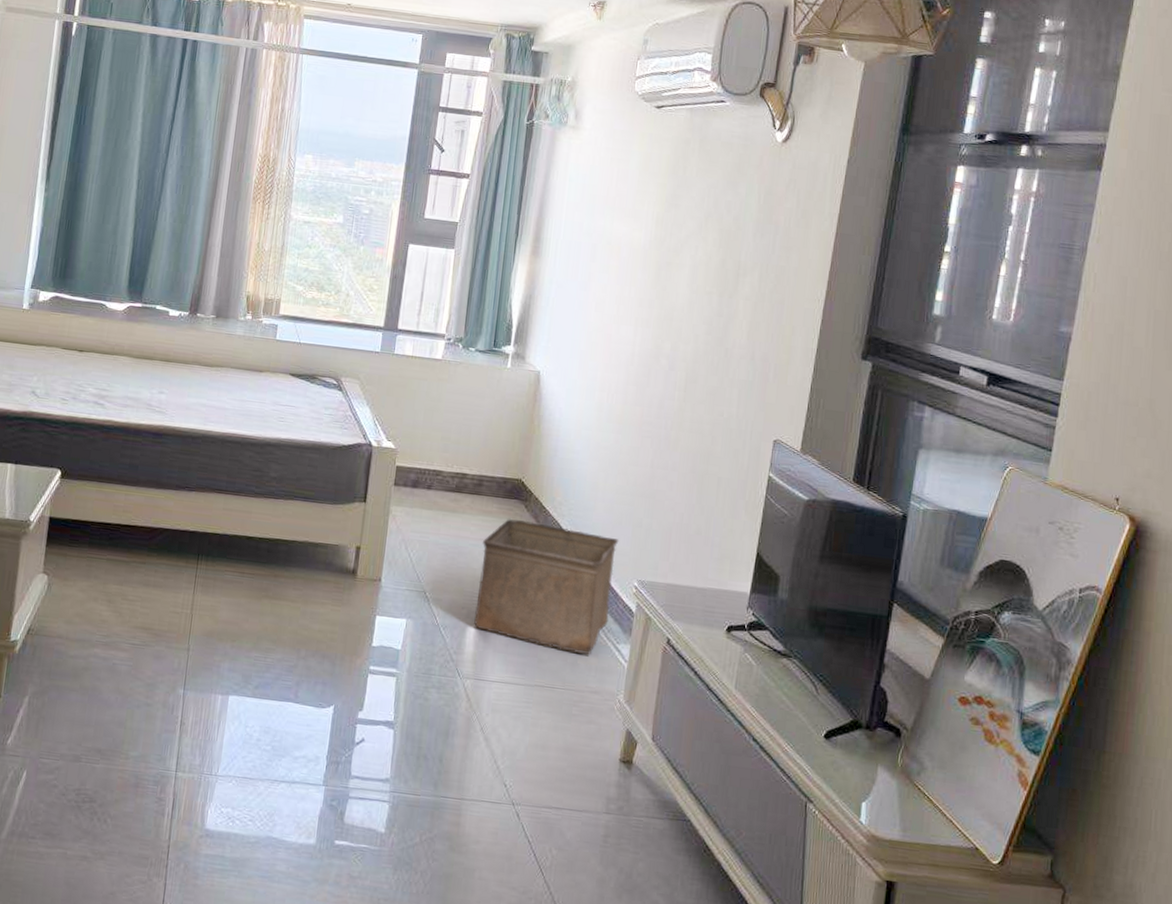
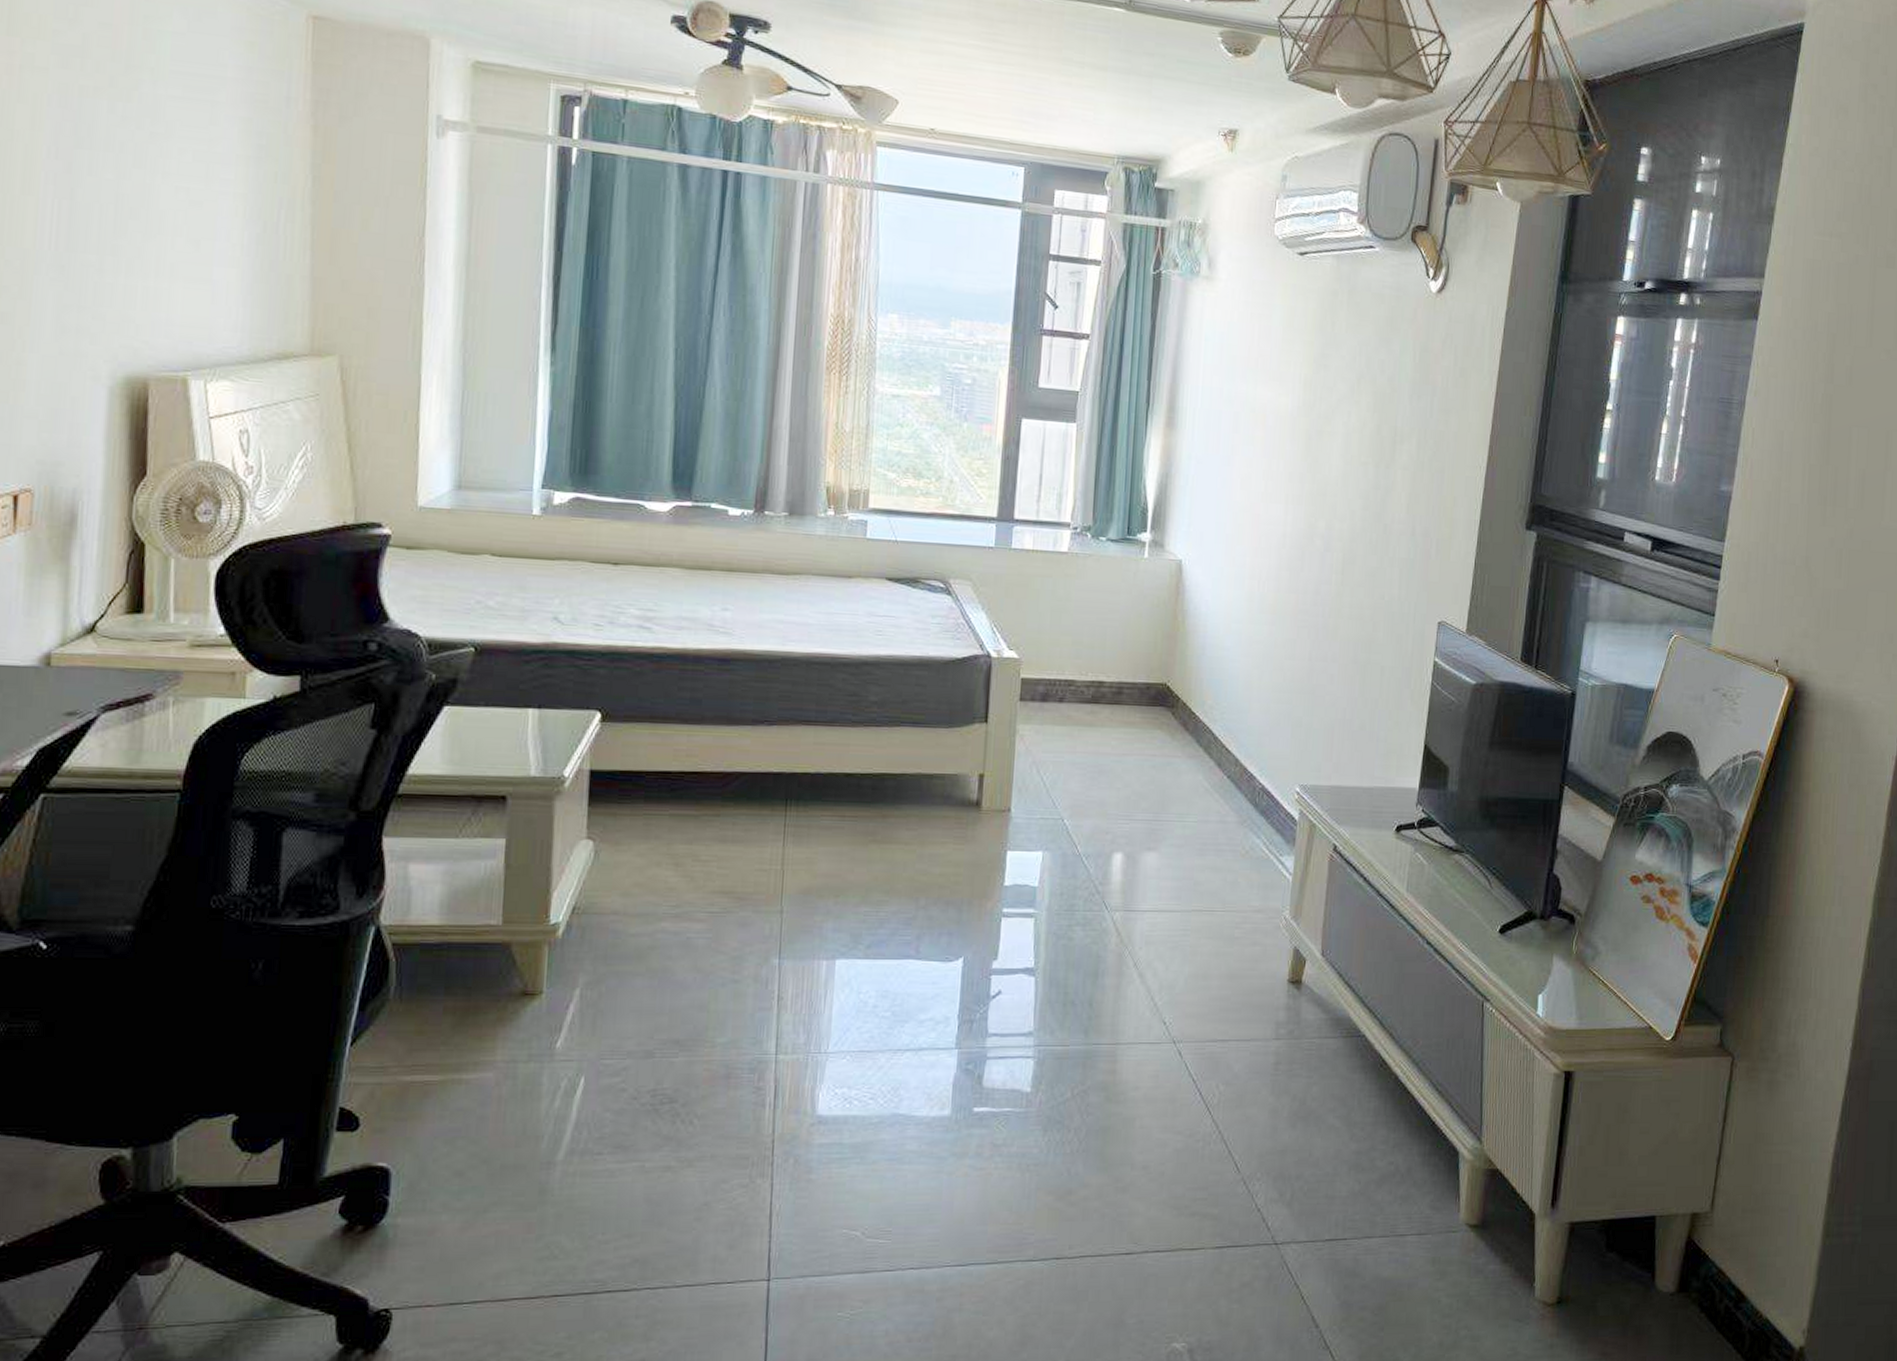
storage bin: present [473,518,619,656] -> none [1120,728,1278,872]

